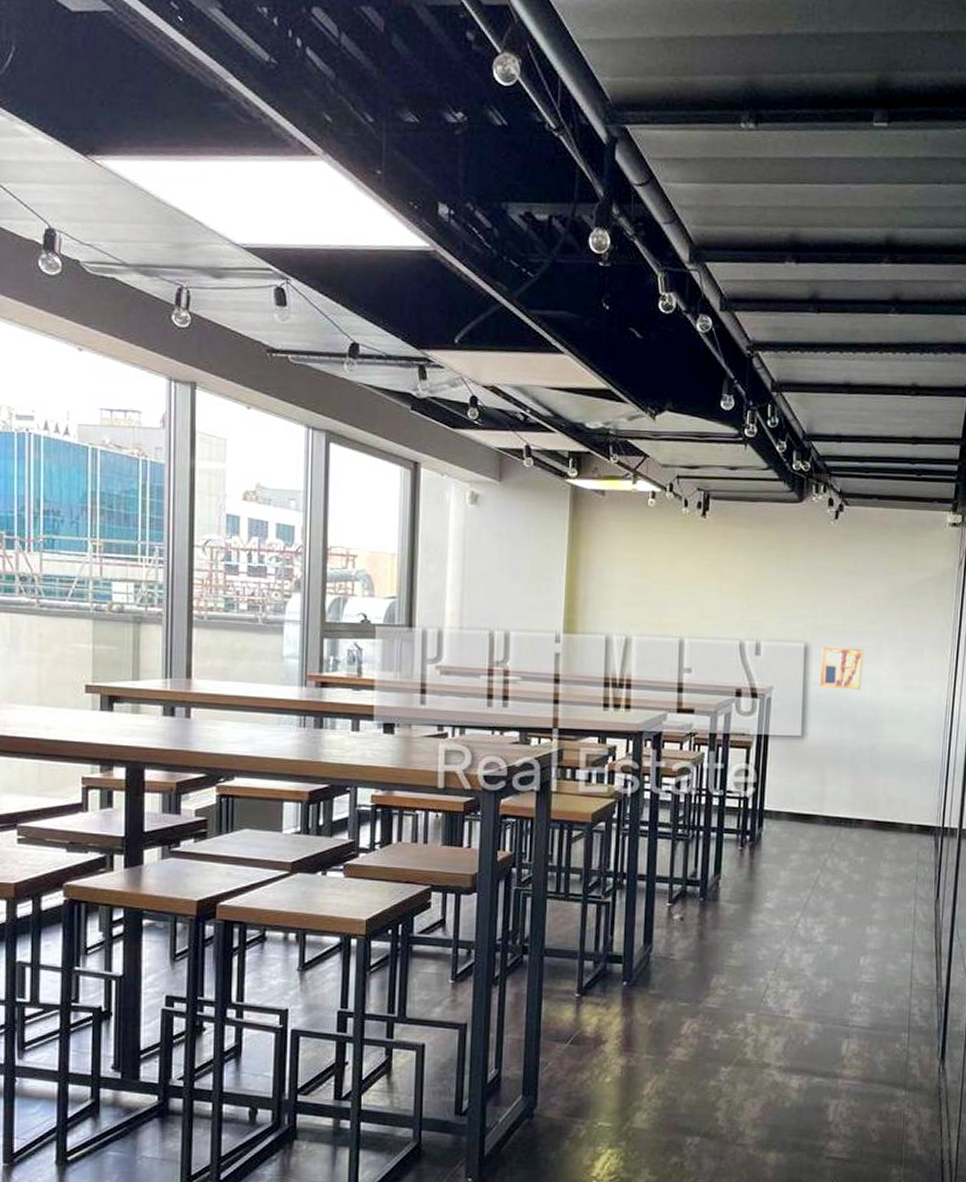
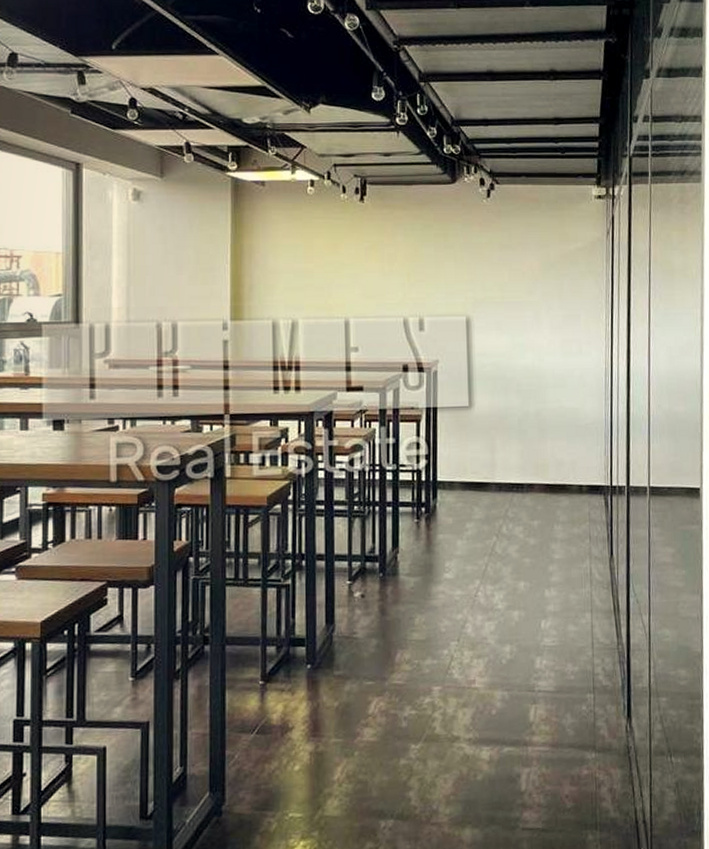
wall art: present [819,646,863,690] -> none [482,318,524,359]

